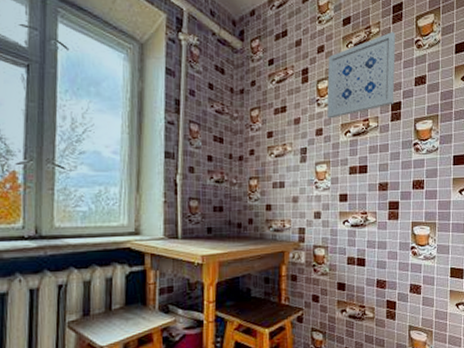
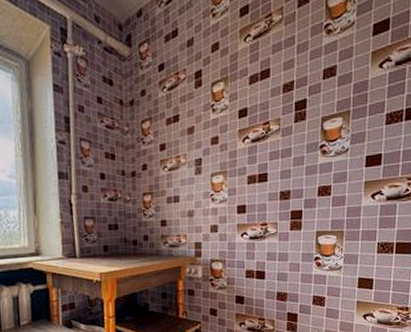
wall art: present [327,31,396,119] -> none [223,16,302,125]

